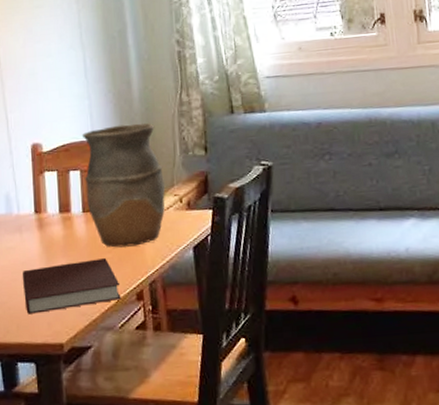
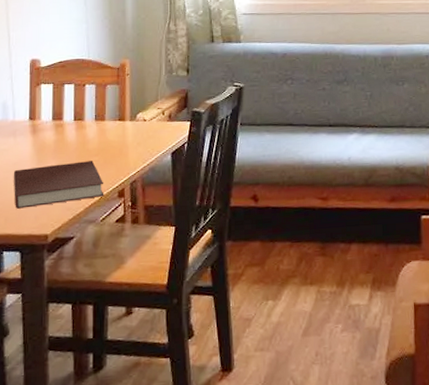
vase: present [83,123,165,248] -> none [77,46,149,152]

